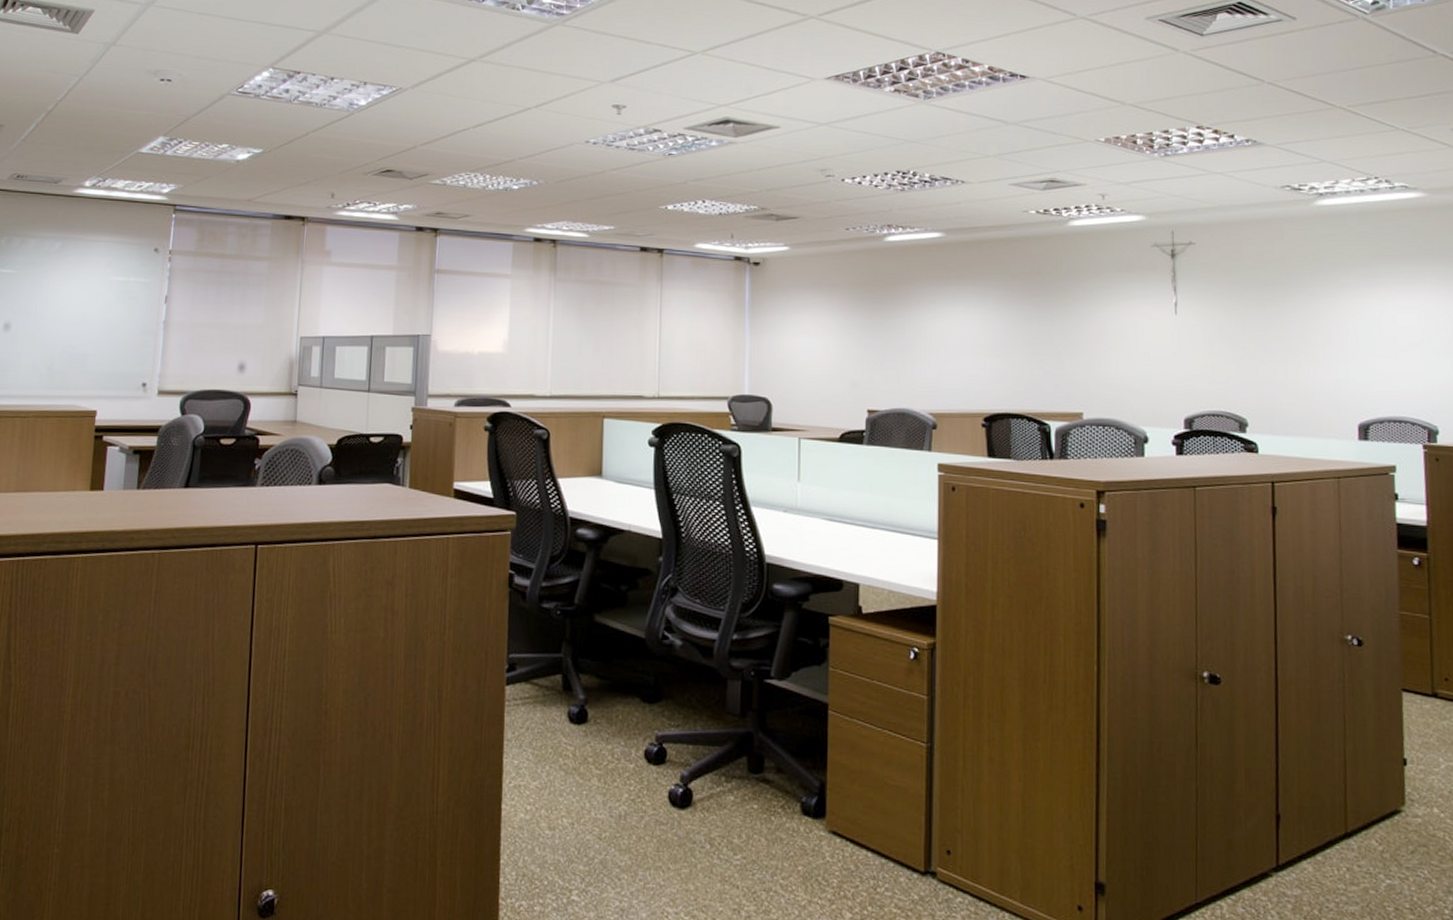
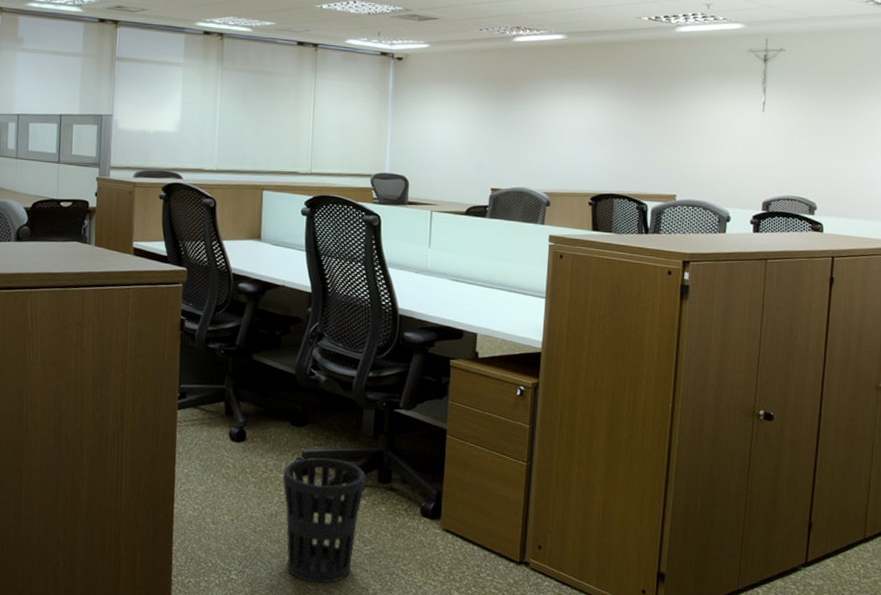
wastebasket: none [633,742,734,904] -> present [283,457,366,583]

